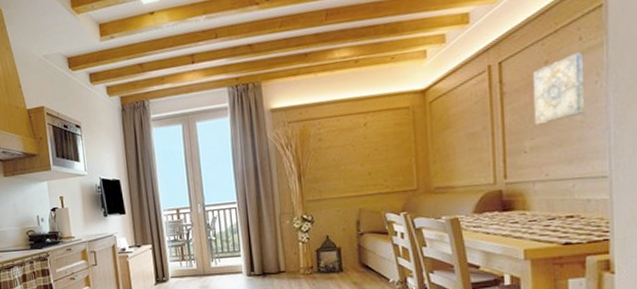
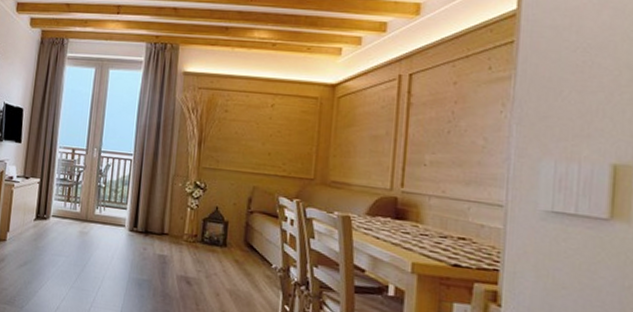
wall art: present [532,52,585,126] -> none [436,80,492,142]

